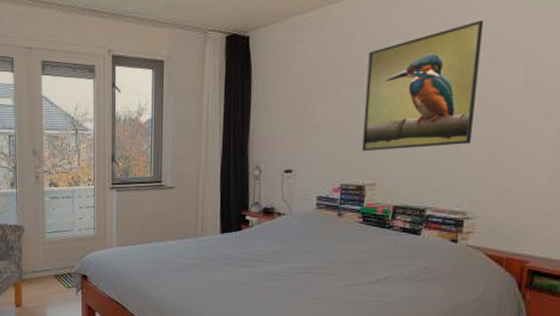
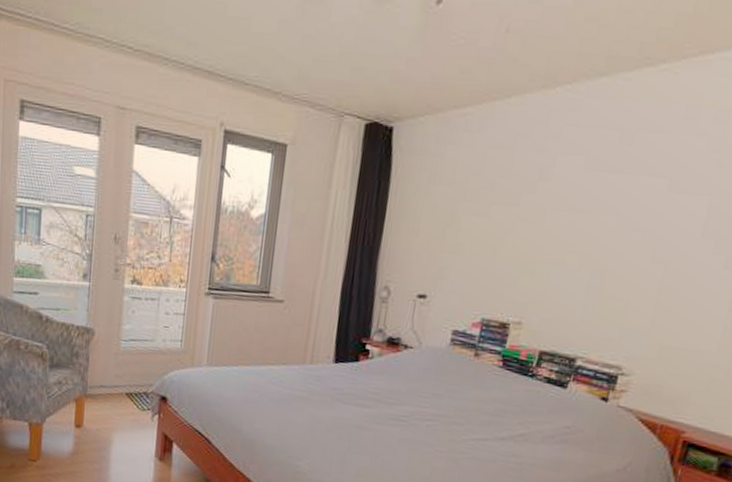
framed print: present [361,20,484,152] -> none [510,141,668,287]

